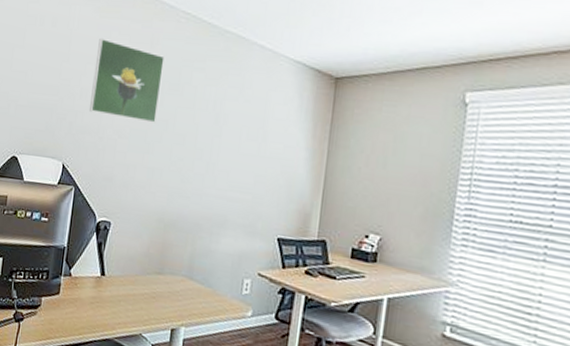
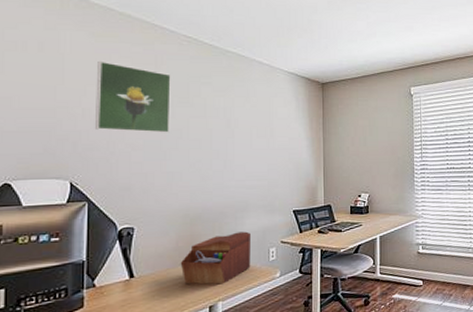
sewing box: none [148,249,225,308] -> present [180,231,251,285]

